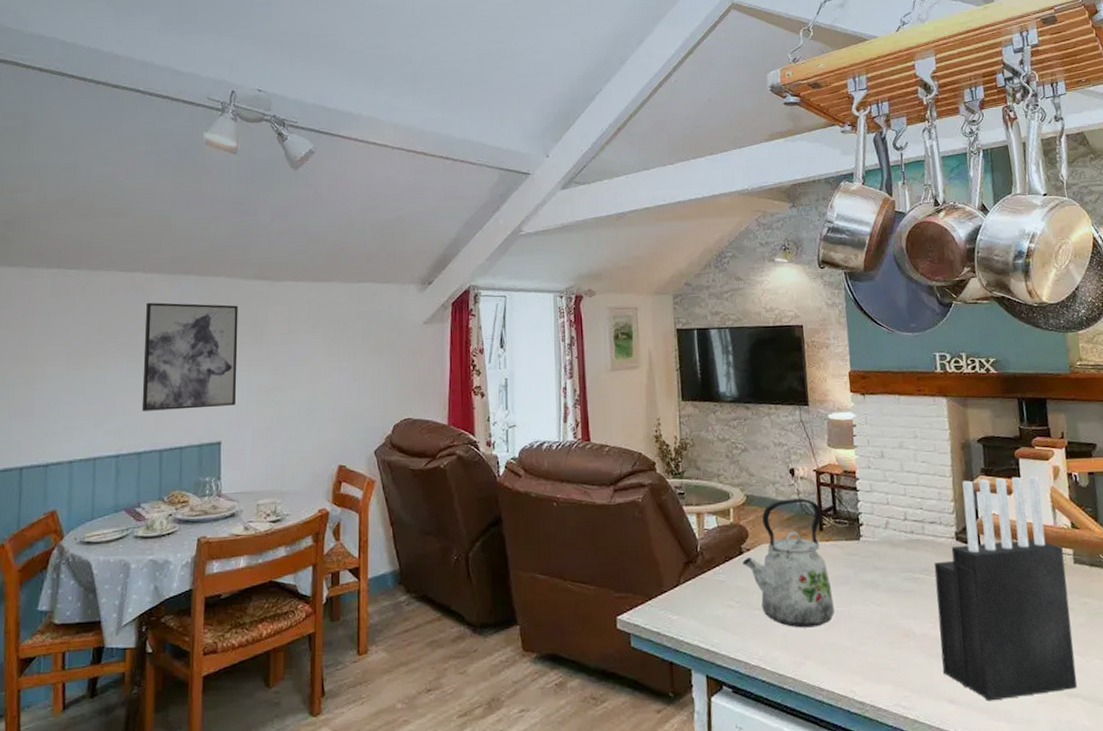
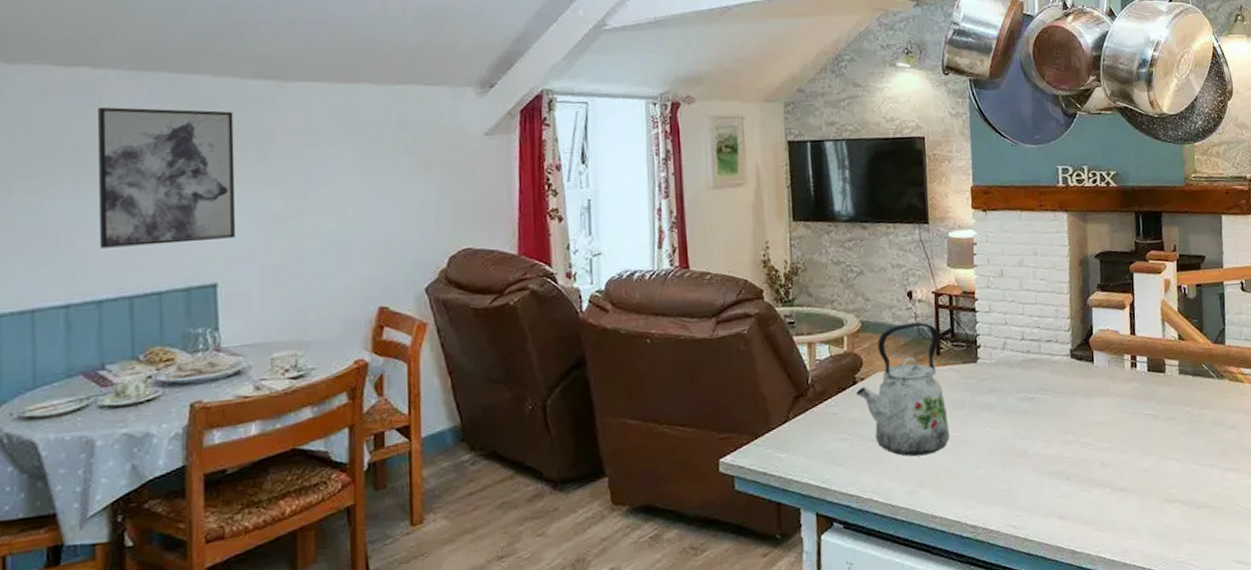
knife block: present [934,475,1077,702] -> none [1048,289,1176,514]

